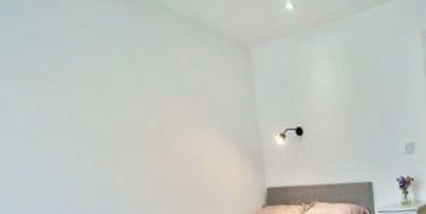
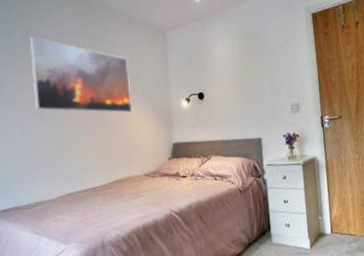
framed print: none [44,38,211,150] -> present [30,36,133,113]

